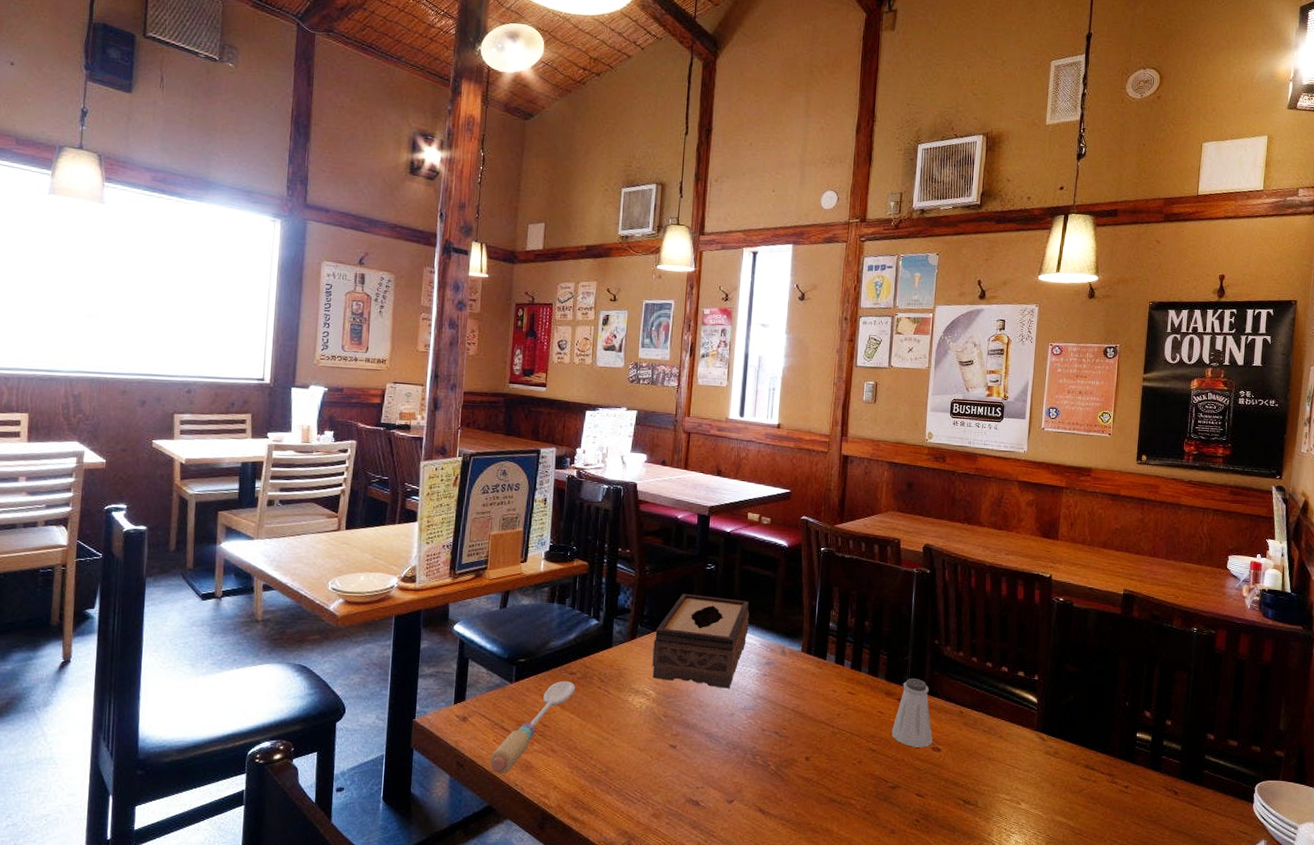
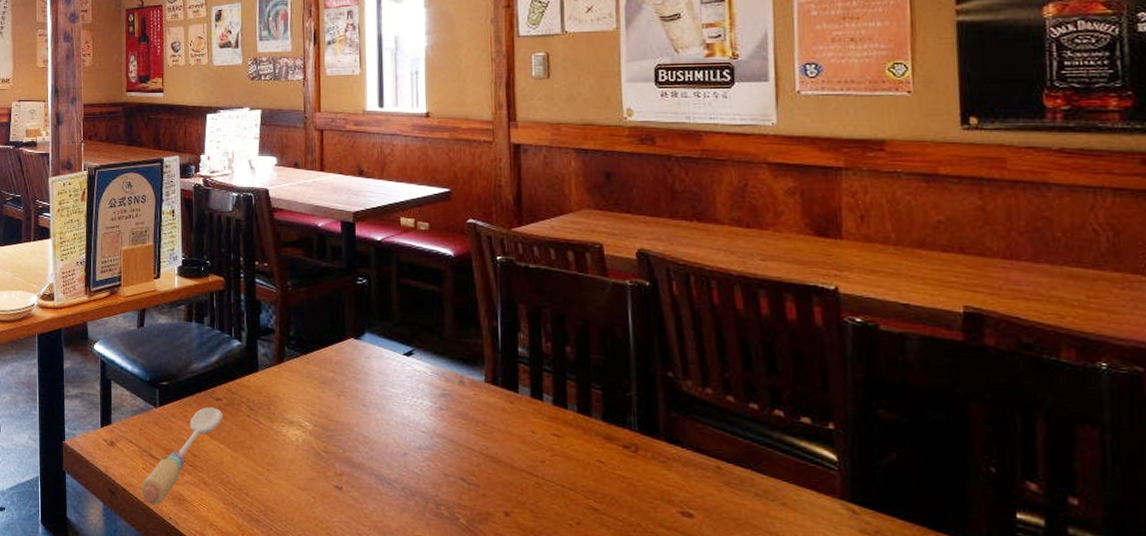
tissue box: present [652,594,750,689] -> none [304,312,415,424]
saltshaker: present [892,678,933,748] -> none [619,419,681,511]

